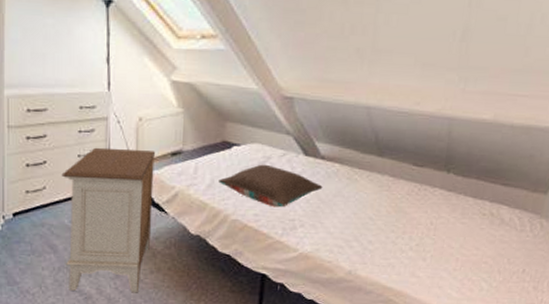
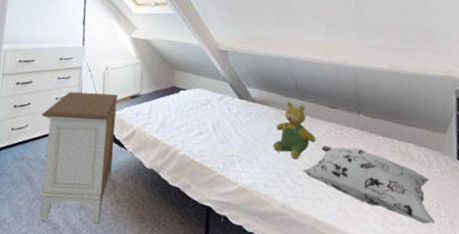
pillow: present [218,164,323,208] -> none [169,106,255,144]
teddy bear: none [342,159,394,224] -> present [273,102,316,160]
decorative pillow: none [374,208,520,290] -> present [302,145,435,224]

